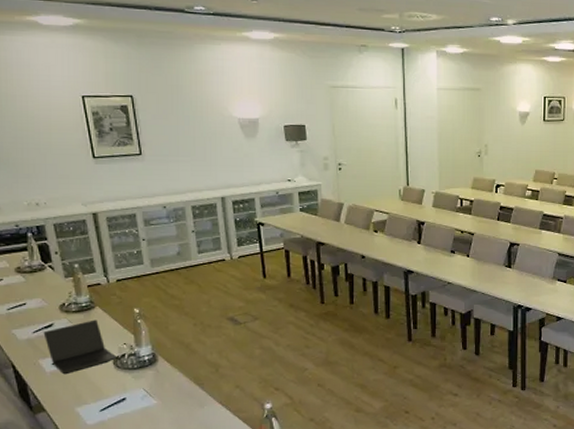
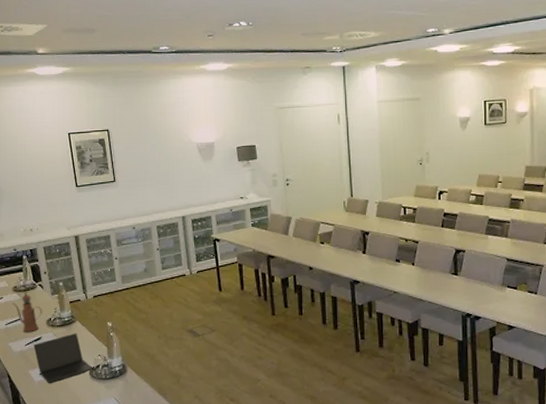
coffeepot: none [14,274,54,319] -> present [11,292,42,333]

